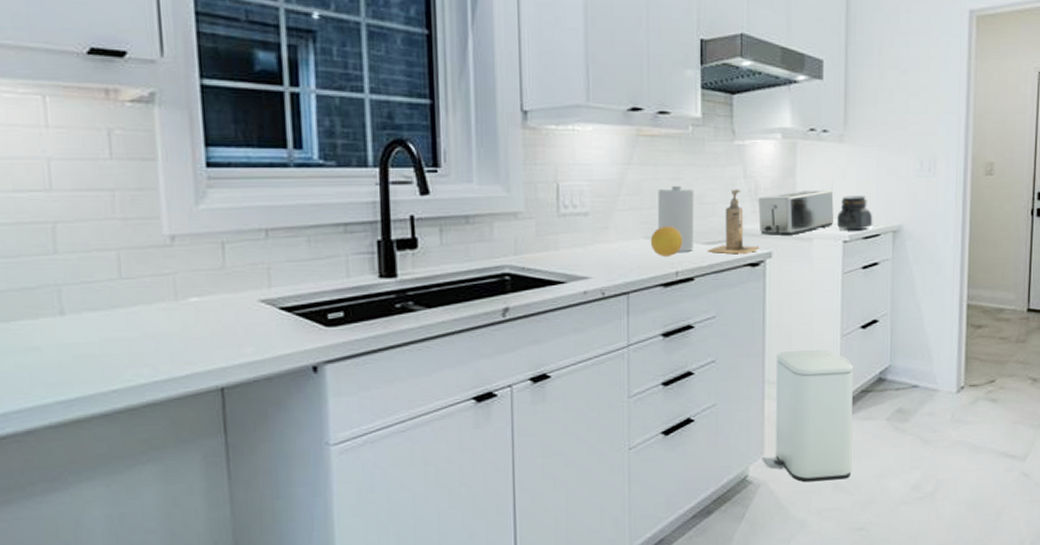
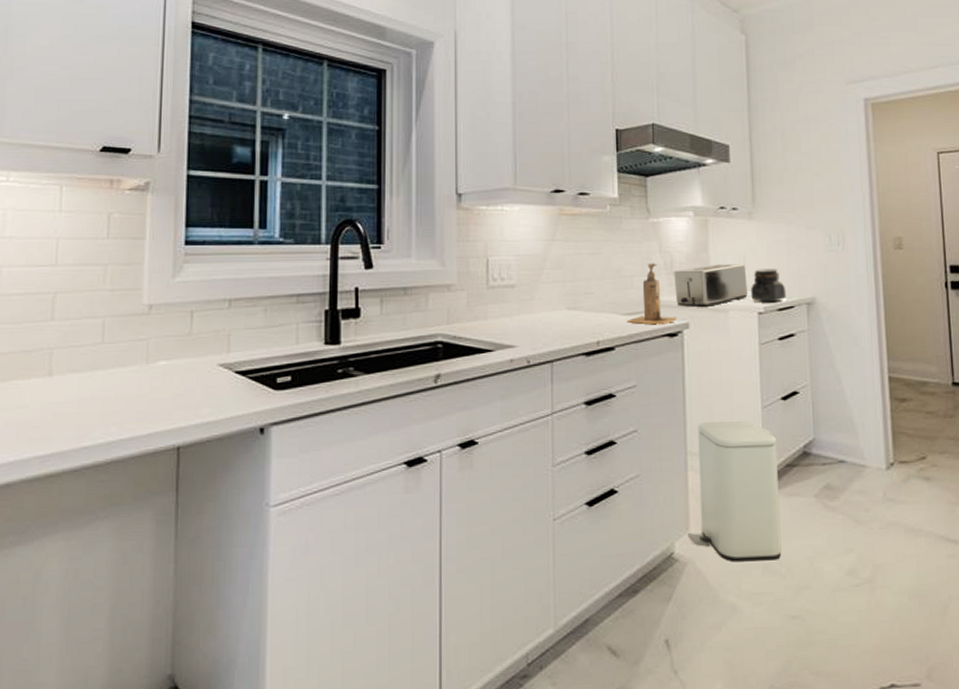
fruit: present [650,225,682,258] -> none [572,297,603,328]
paper towel holder: present [657,185,694,252] -> none [579,259,614,322]

